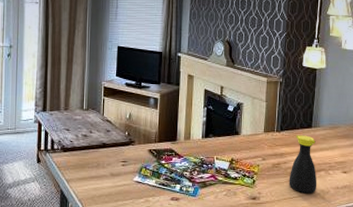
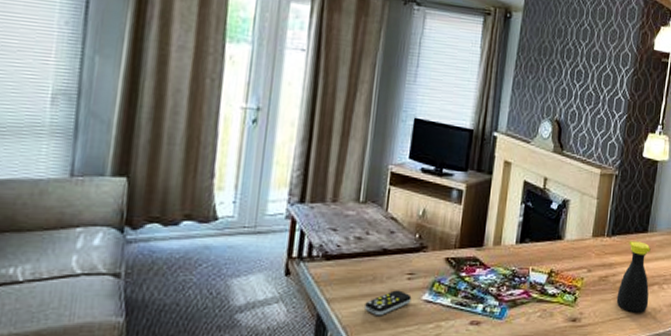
remote control: none [93,173,126,193] -> present [365,290,412,316]

